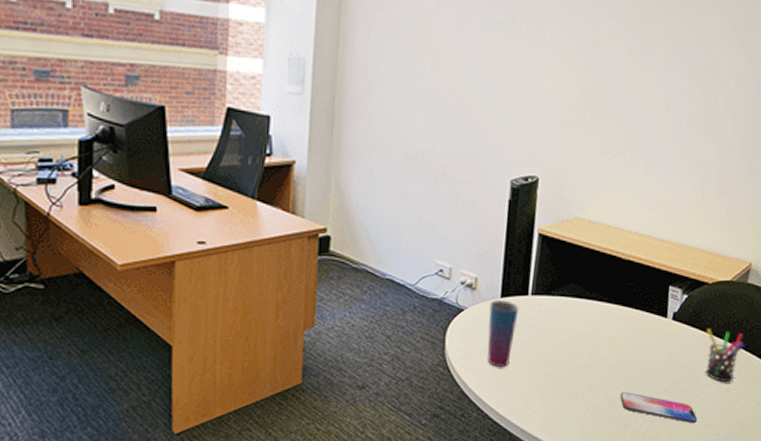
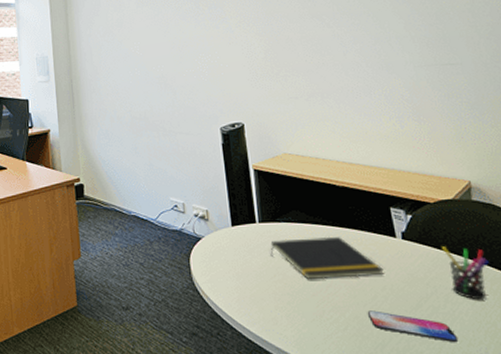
cup: present [487,300,519,367] -> none [223,228,252,288]
notepad: none [536,313,647,359] -> present [270,236,384,280]

